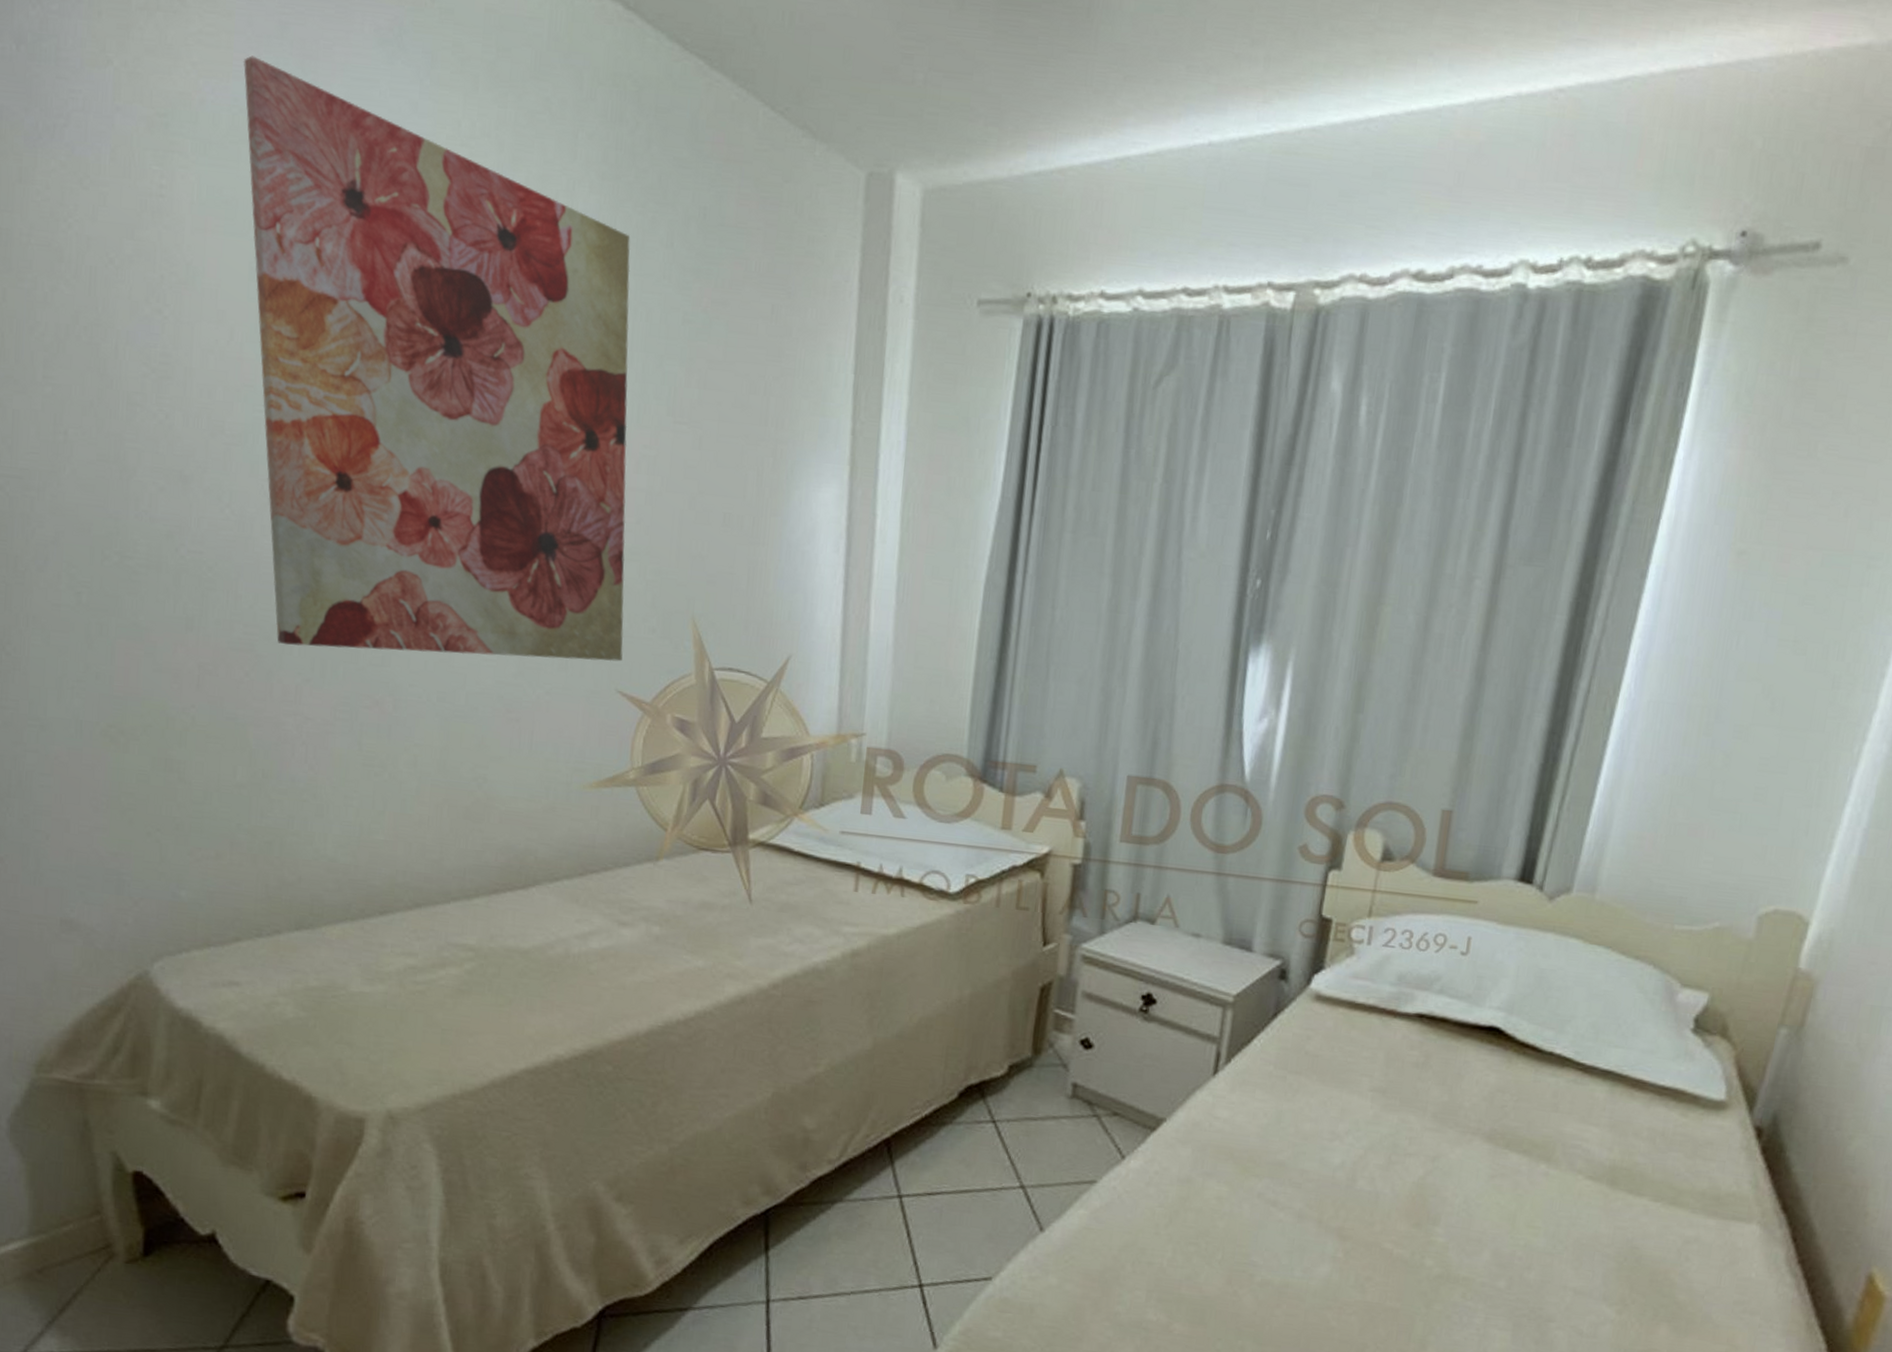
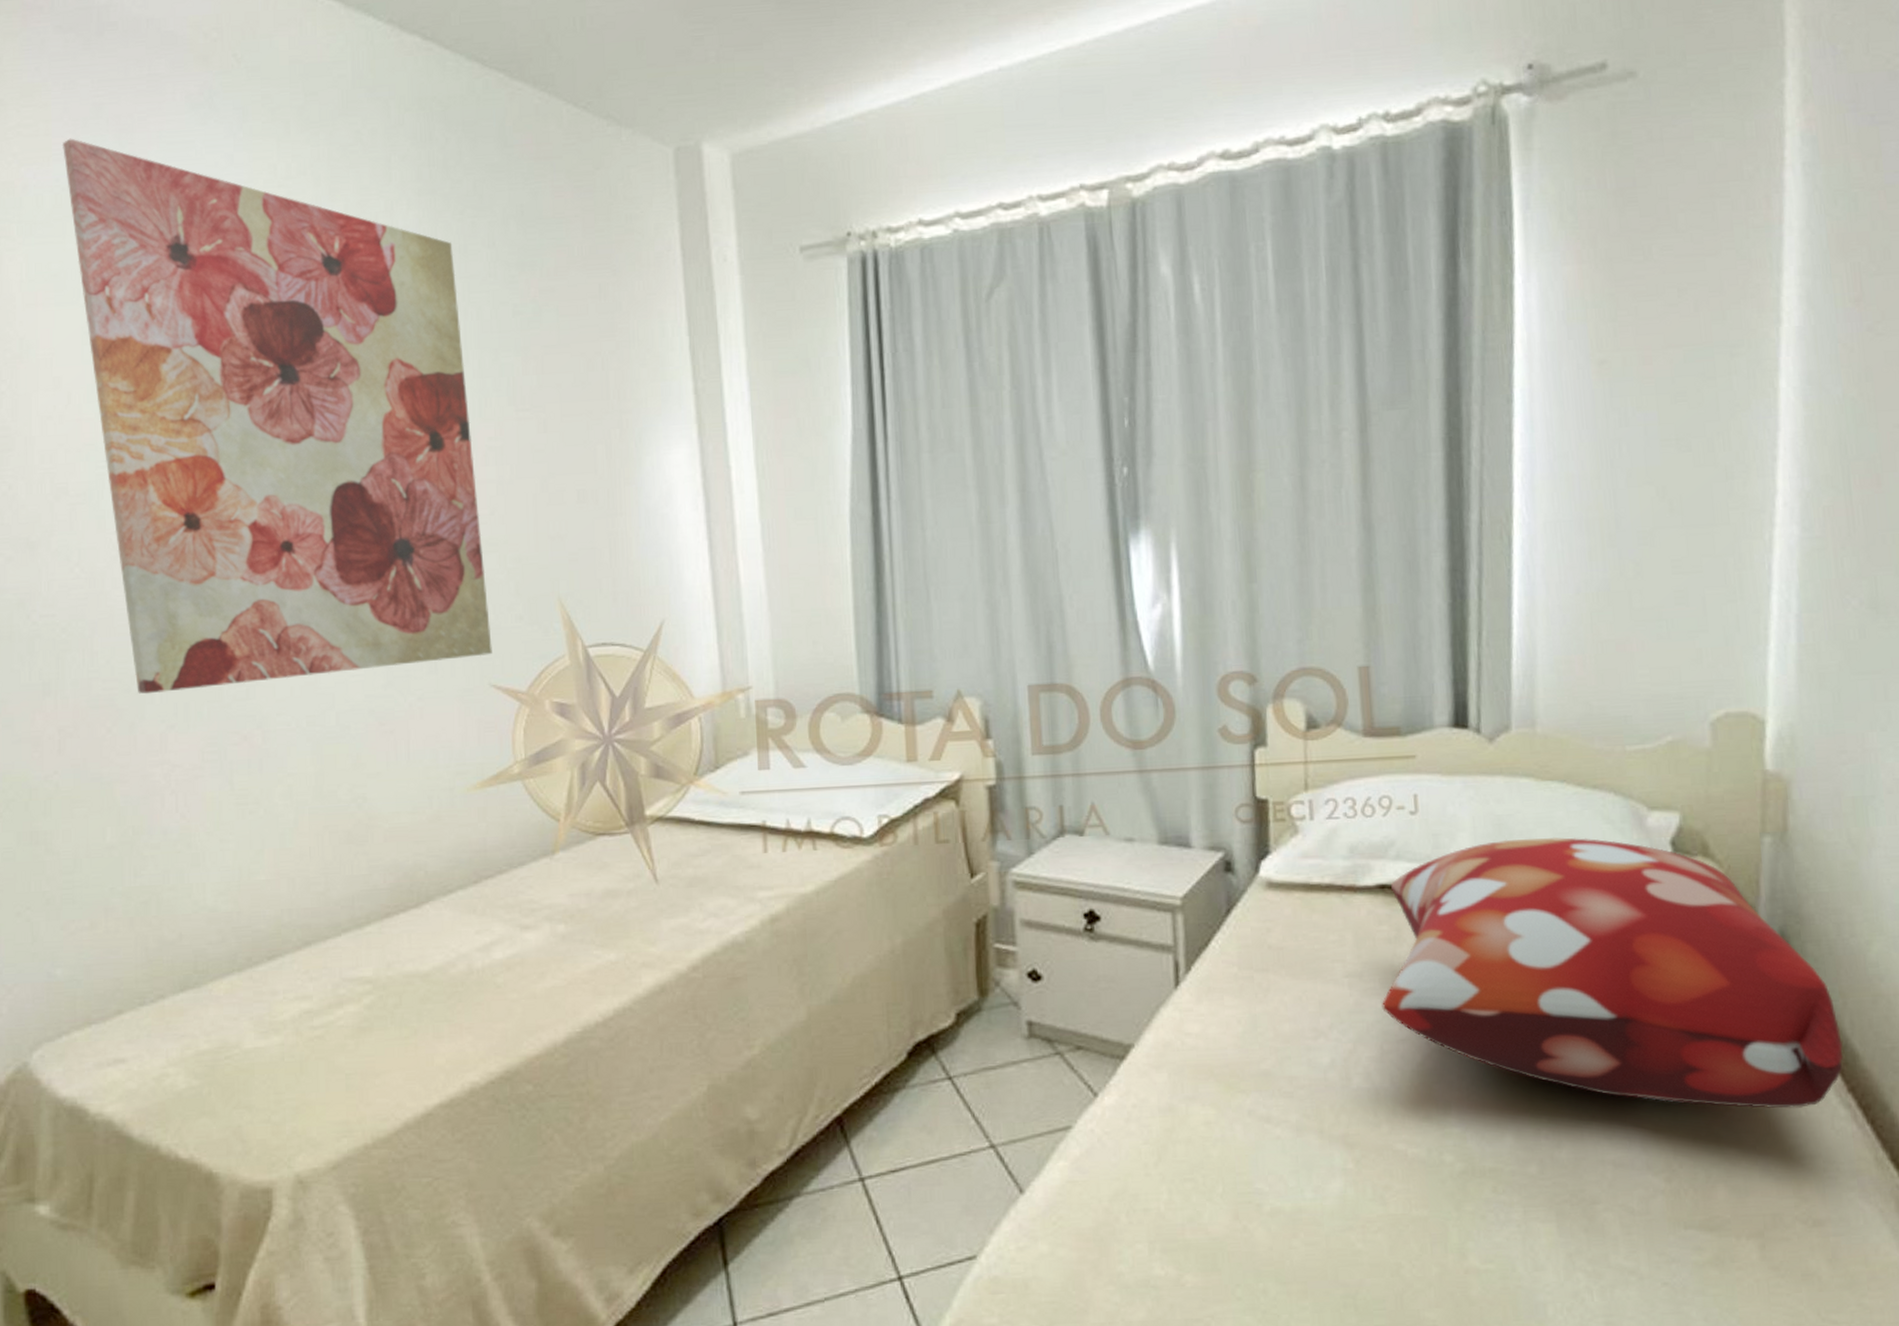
decorative pillow: none [1397,991,1806,1270] -> present [1382,837,1844,1109]

